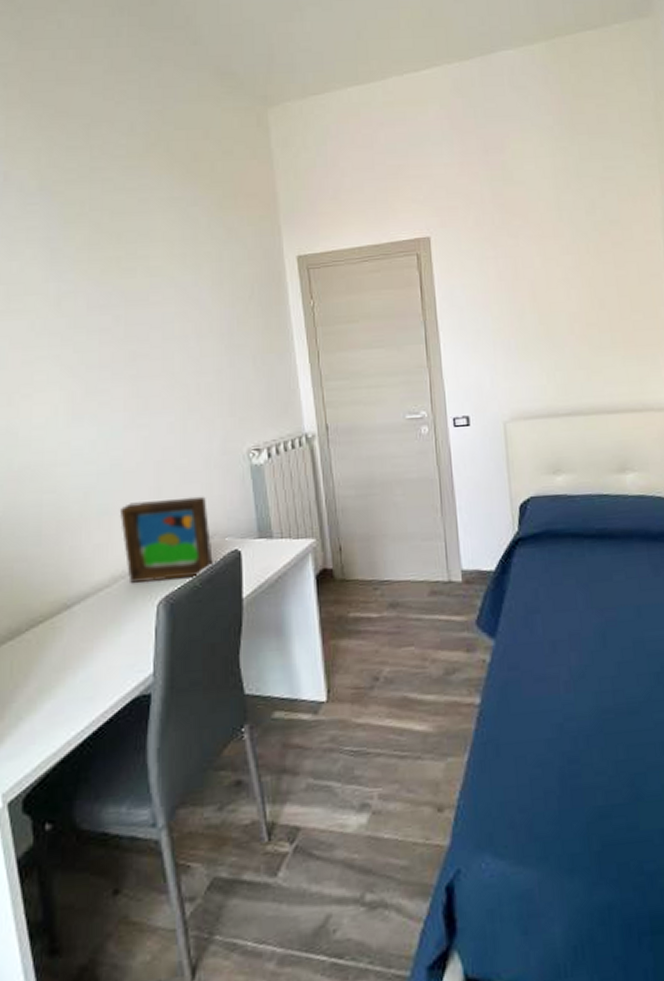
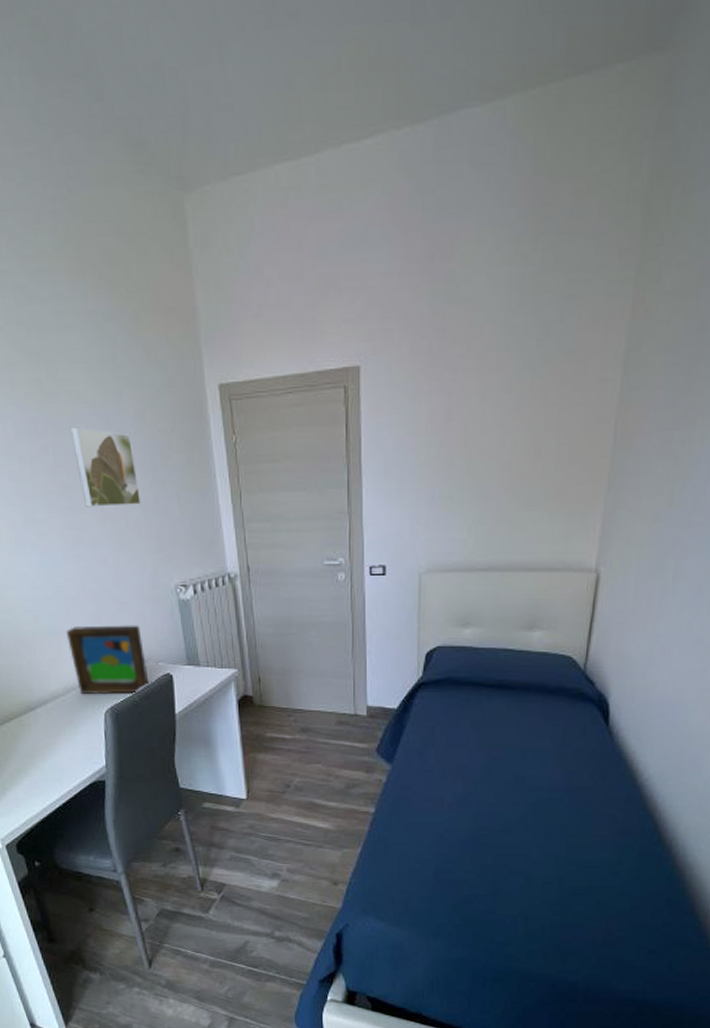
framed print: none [145,298,215,375] -> present [70,427,142,507]

